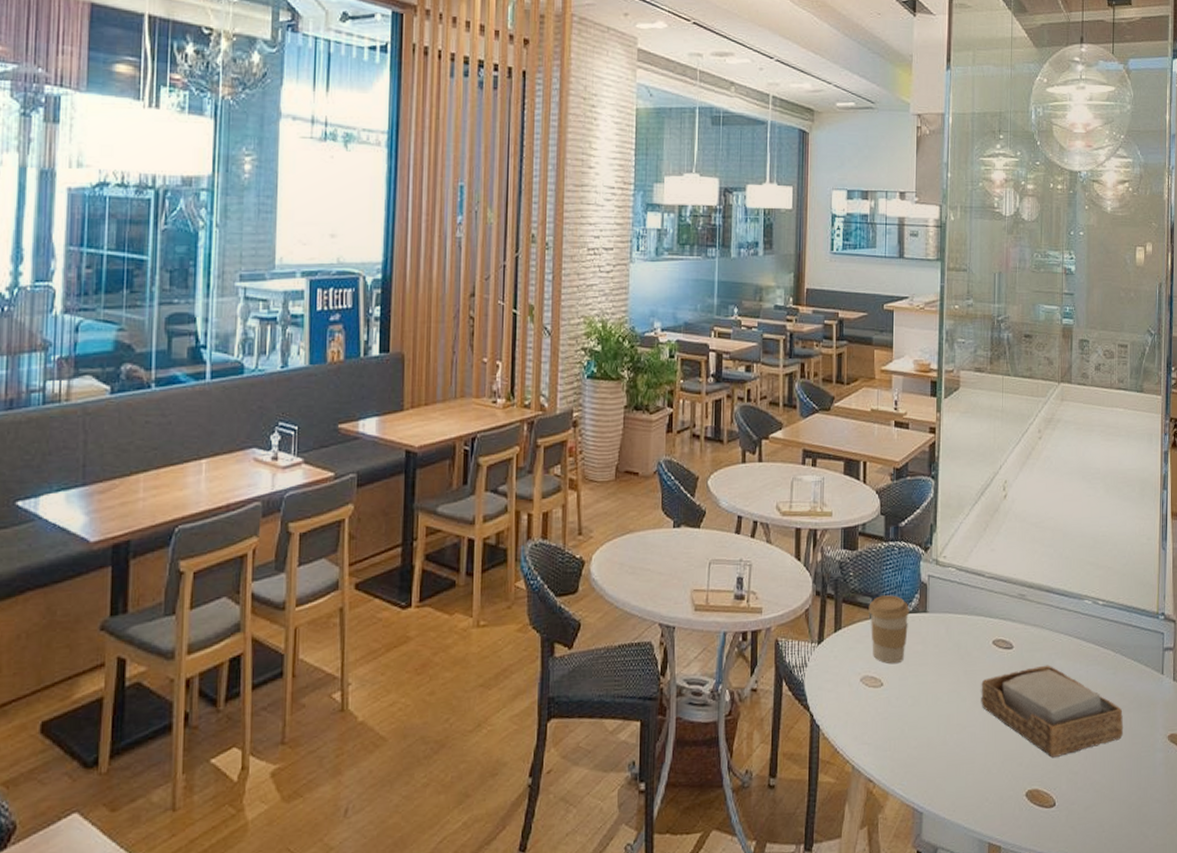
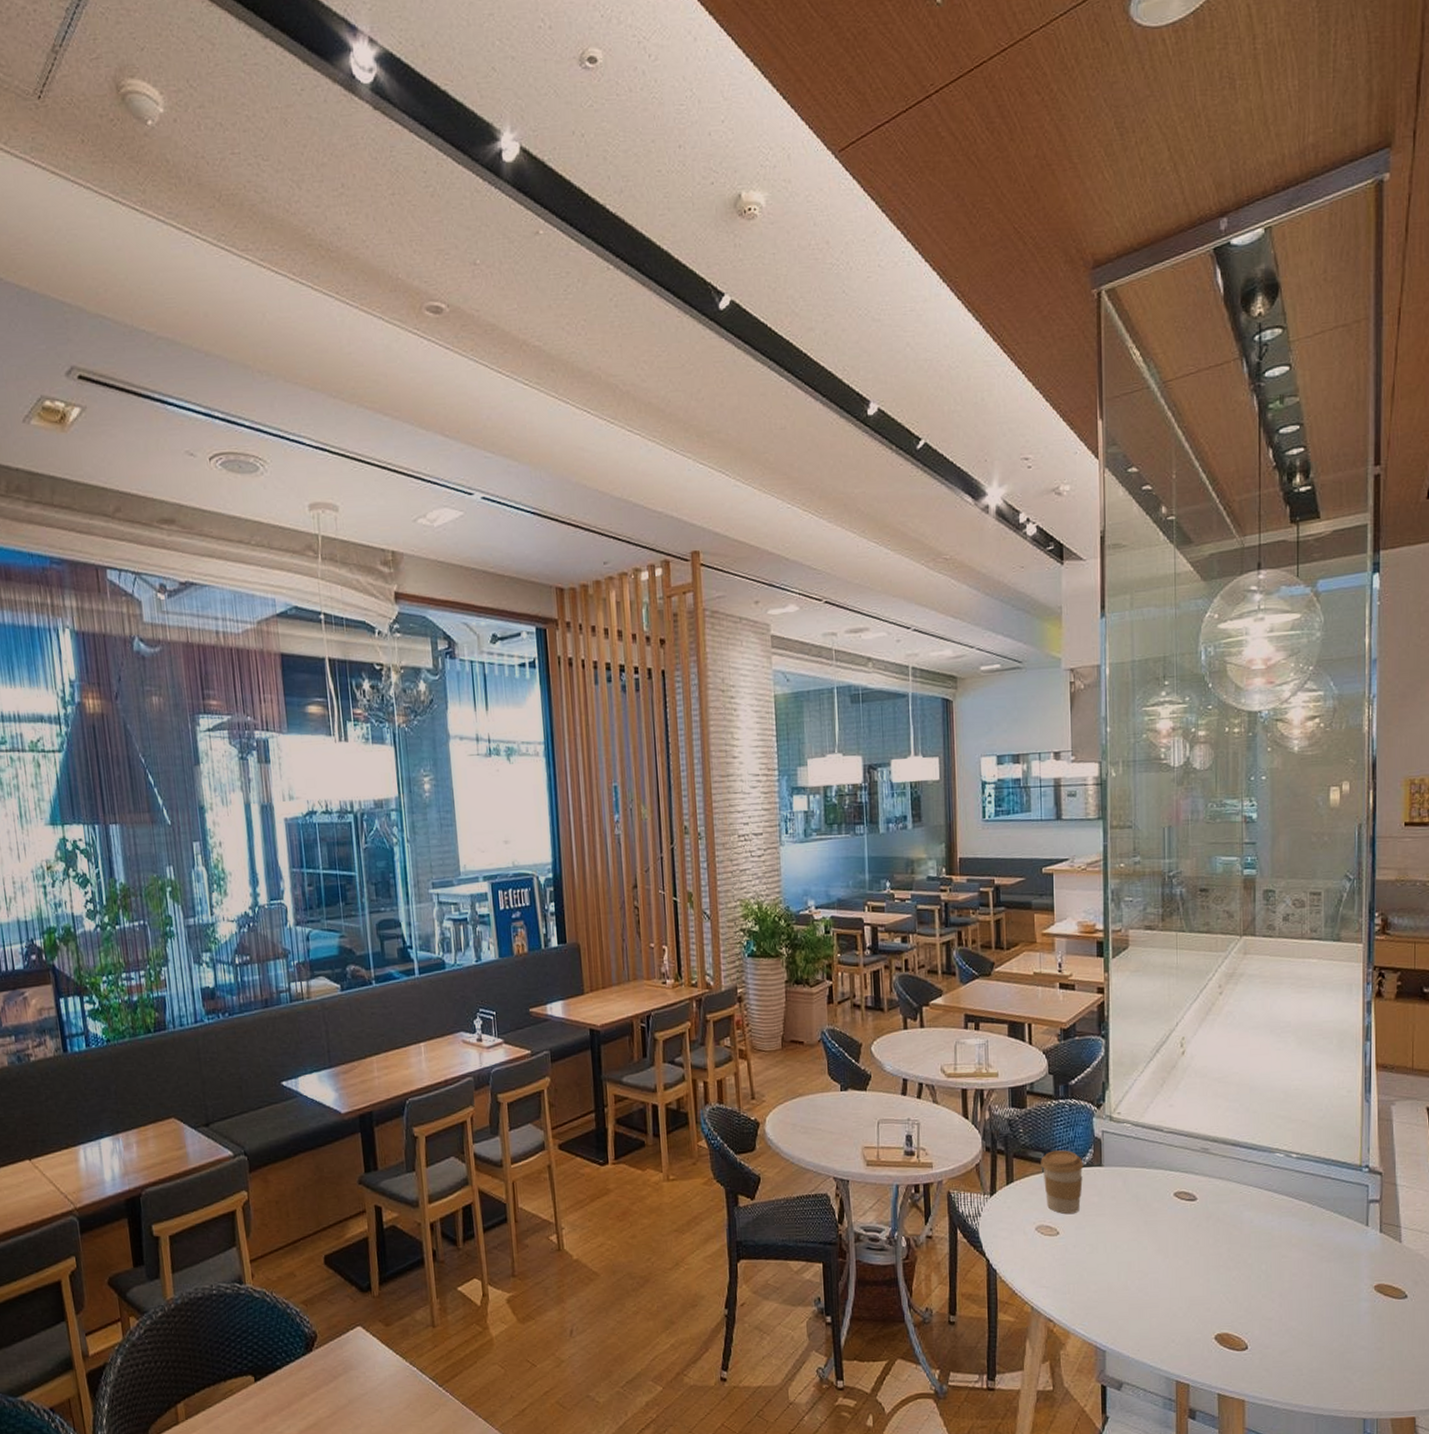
napkin holder: present [981,665,1124,758] -> none [1163,1216,1323,1304]

